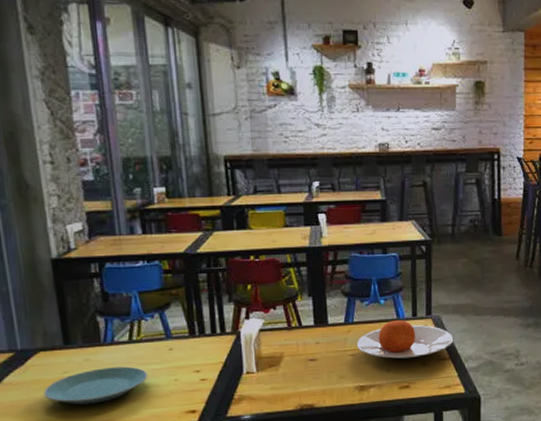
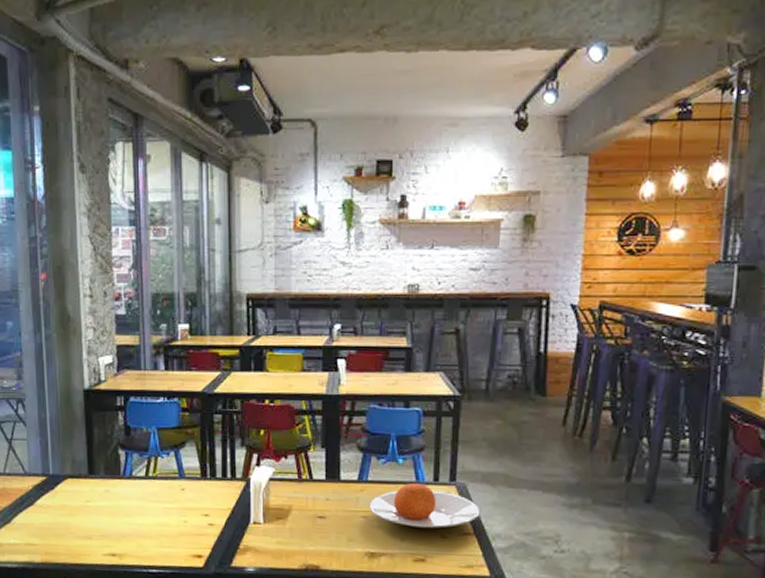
plate: present [43,366,148,405] -> none [68,501,160,536]

